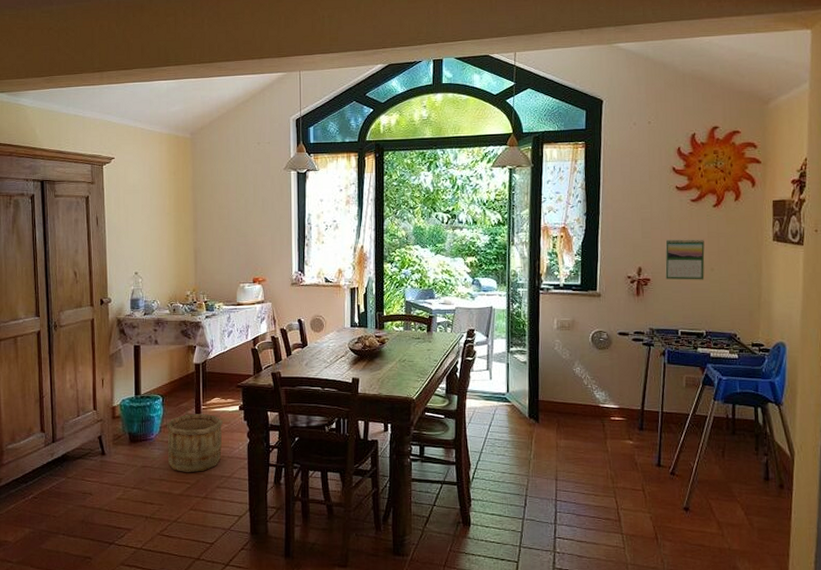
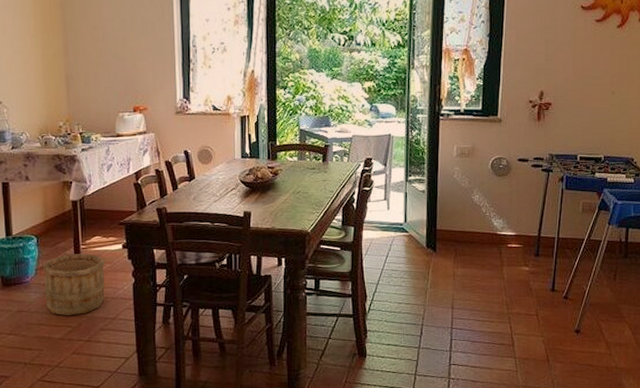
calendar: present [665,238,705,280] -> none [567,60,607,104]

